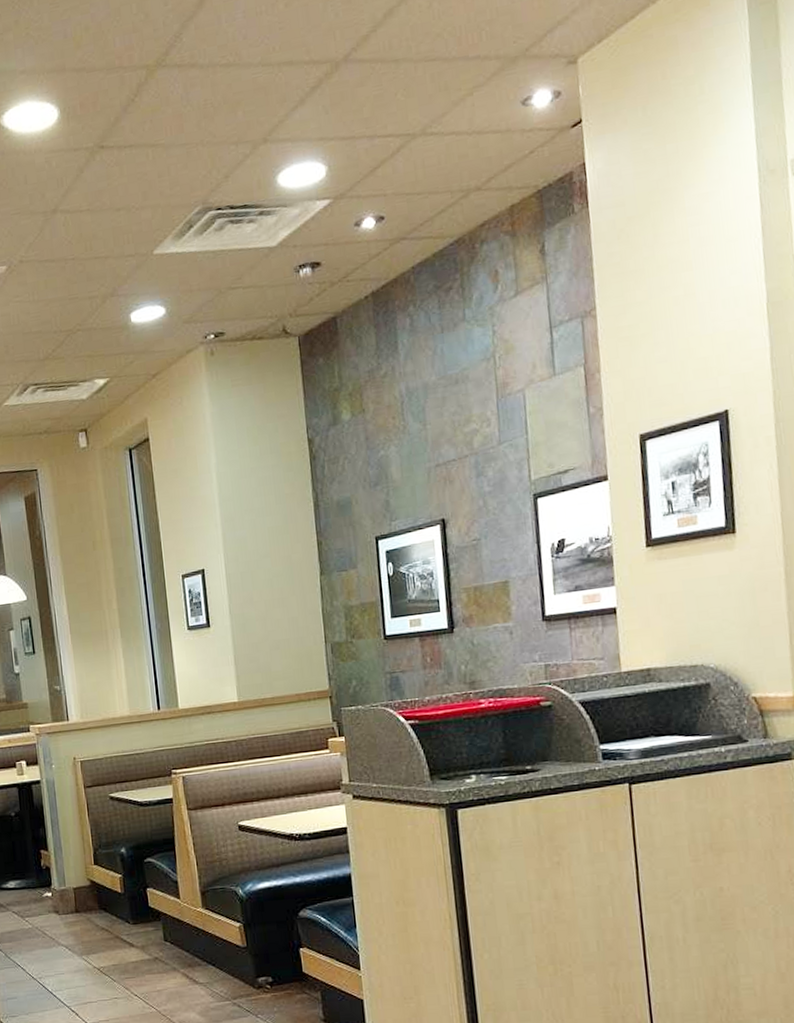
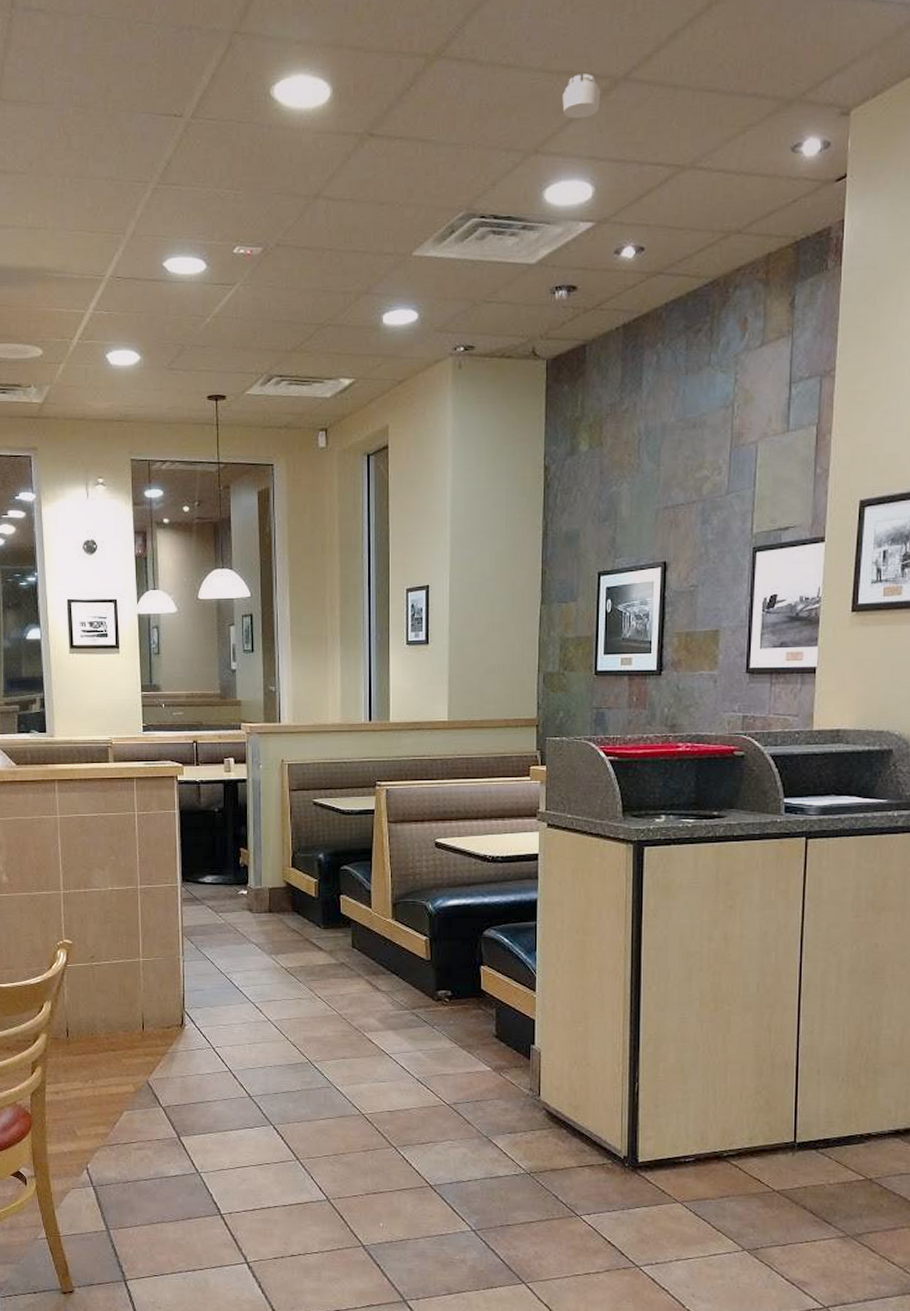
smoke detector: none [285,61,323,105] -> present [562,73,601,119]

